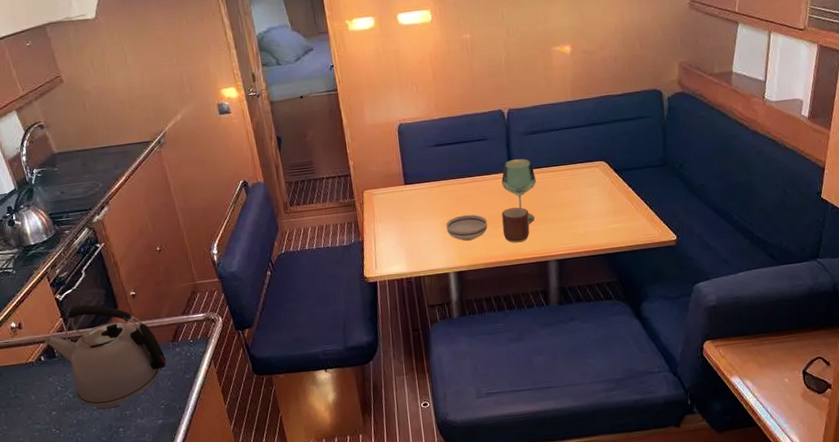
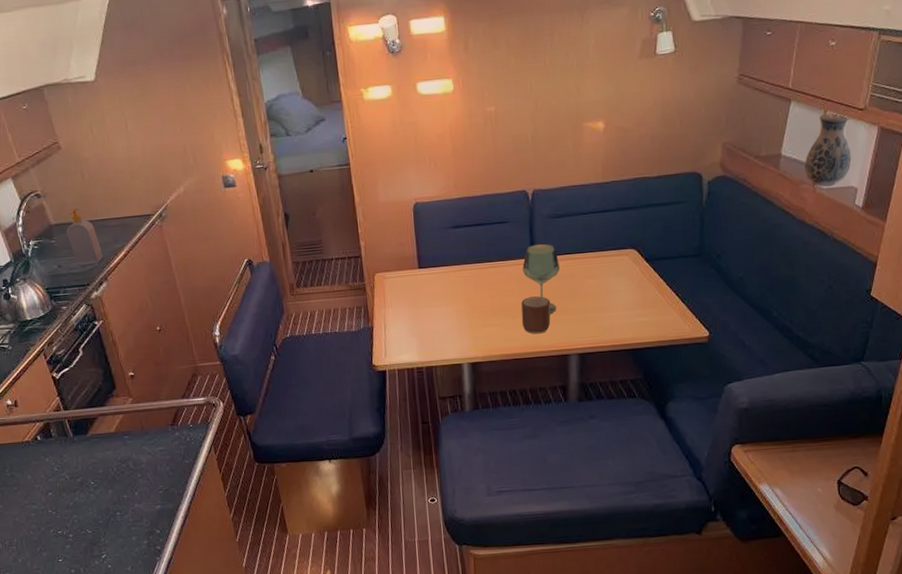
kettle: present [45,304,167,410] -> none [41,384,166,493]
soap bottle: none [68,138,105,192] -> present [66,209,104,266]
bowl: present [446,214,488,241] -> none [461,302,506,330]
vase: none [754,33,795,100] -> present [804,113,850,187]

